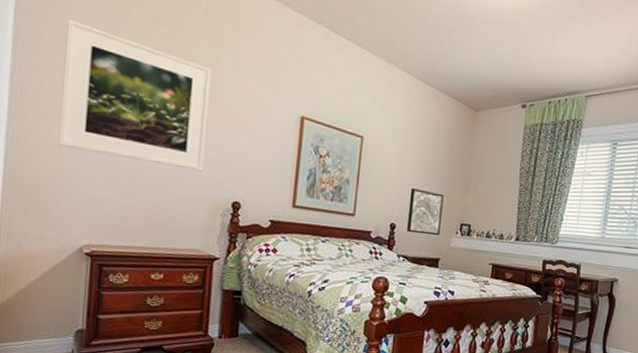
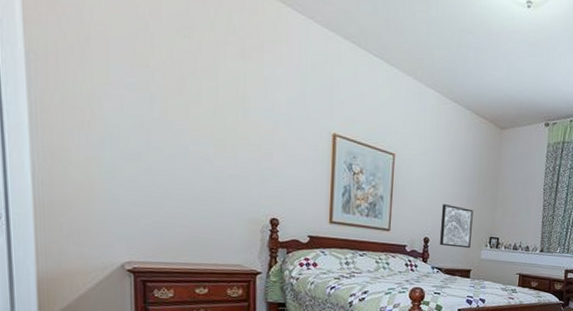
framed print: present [58,19,213,171] -> none [82,29,240,188]

